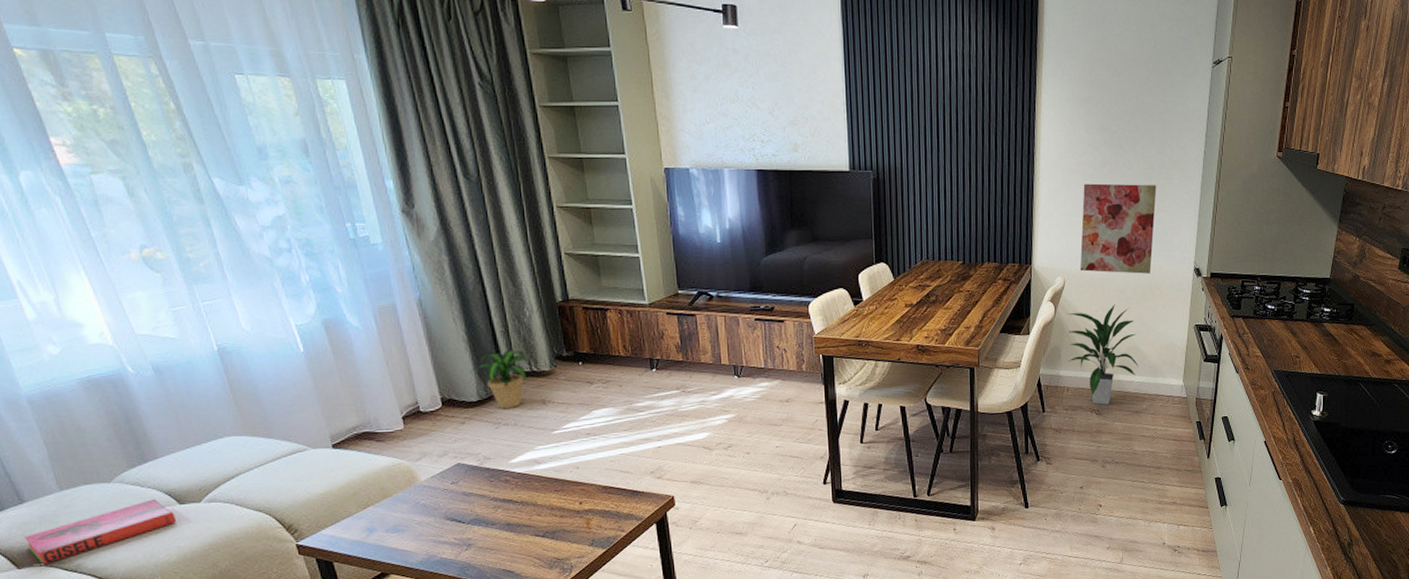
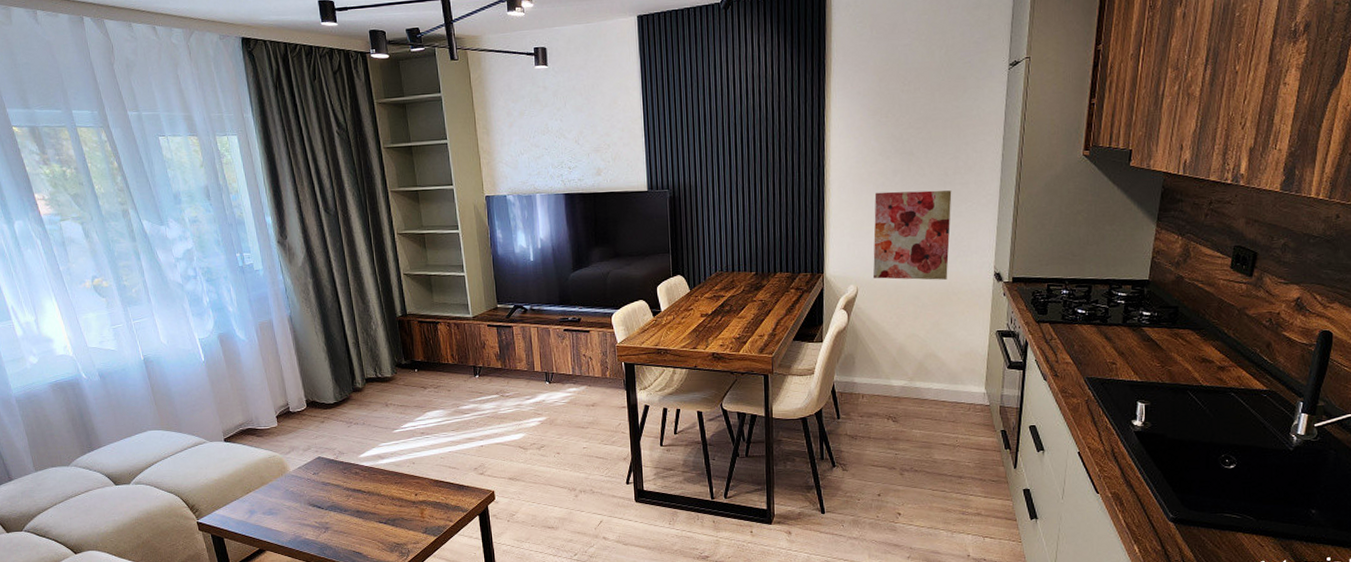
hardback book: present [24,499,177,565] -> none [12,481,114,530]
potted plant: present [470,350,532,408] -> none [328,359,377,410]
indoor plant: present [1067,304,1138,405] -> none [860,311,936,412]

